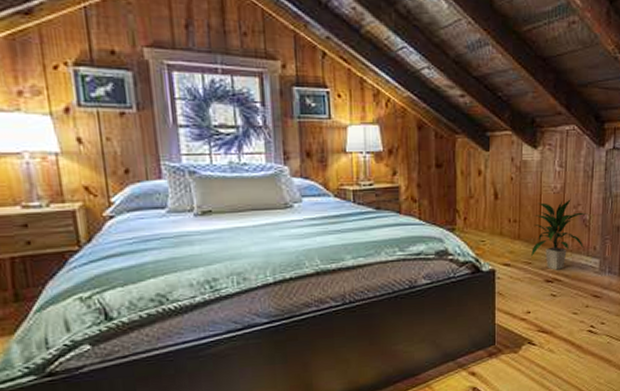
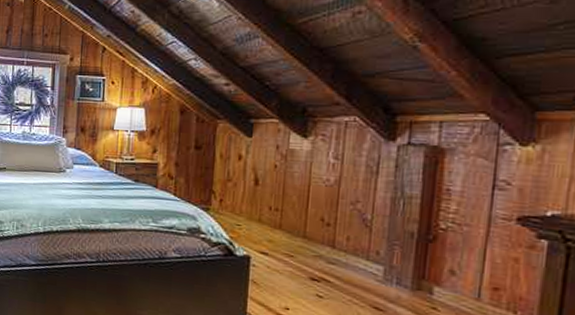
indoor plant: present [531,199,587,270] -> none [294,194,369,270]

